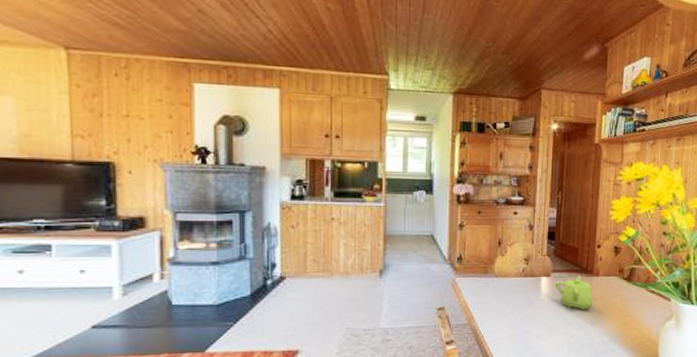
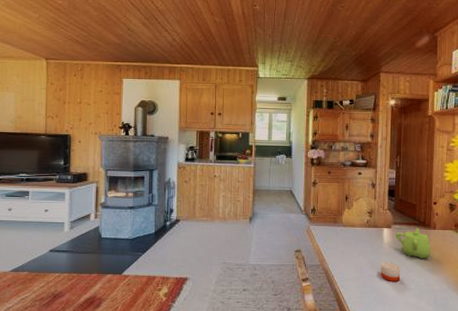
candle: none [537,315,560,339] -> present [381,261,401,283]

